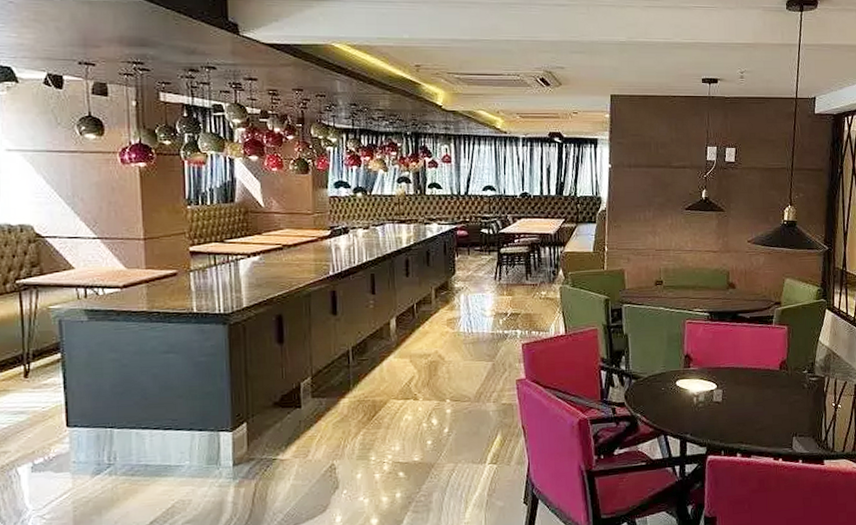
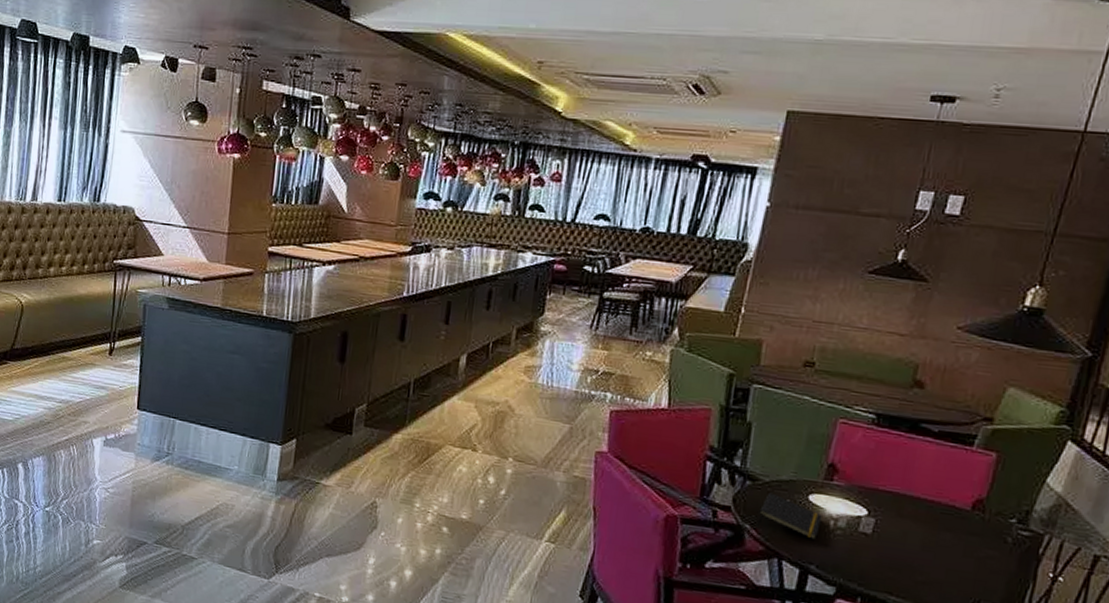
notepad: none [645,385,688,415] -> present [757,492,822,540]

